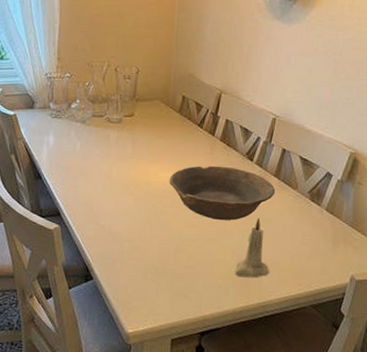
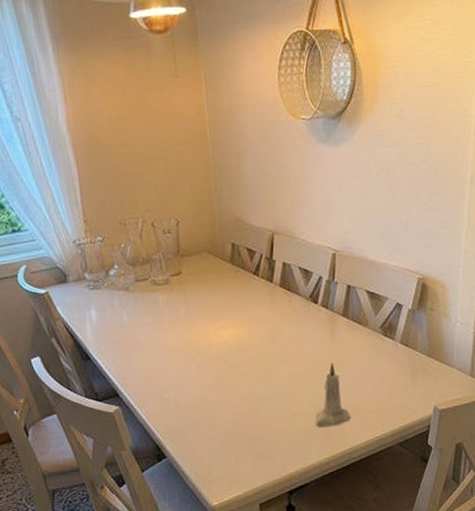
bowl: present [169,165,276,221] -> none [231,313,346,372]

